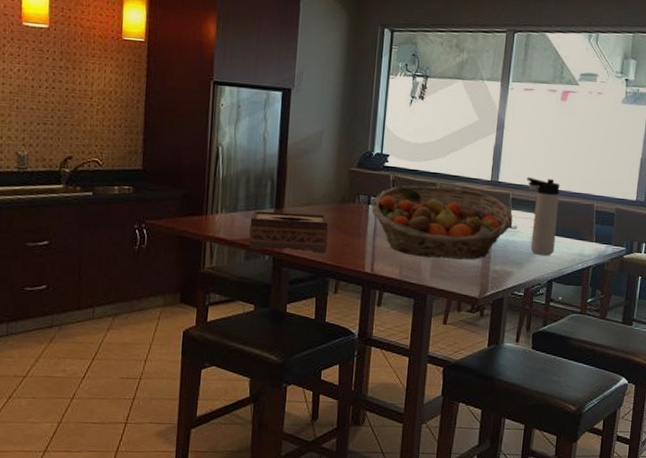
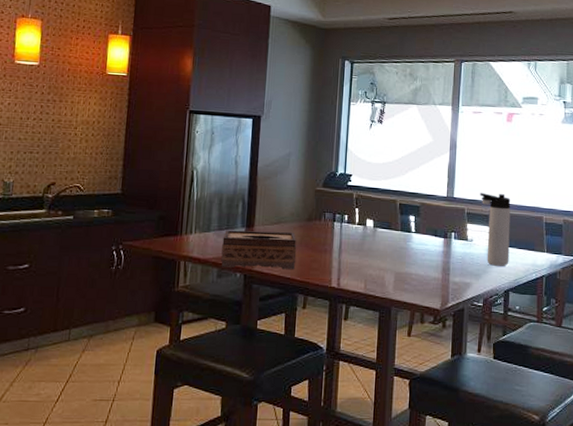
fruit basket: present [371,185,513,260] -> none [337,202,469,273]

